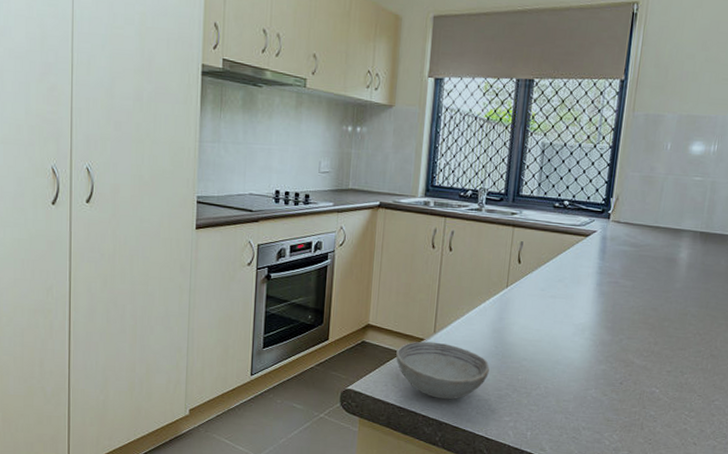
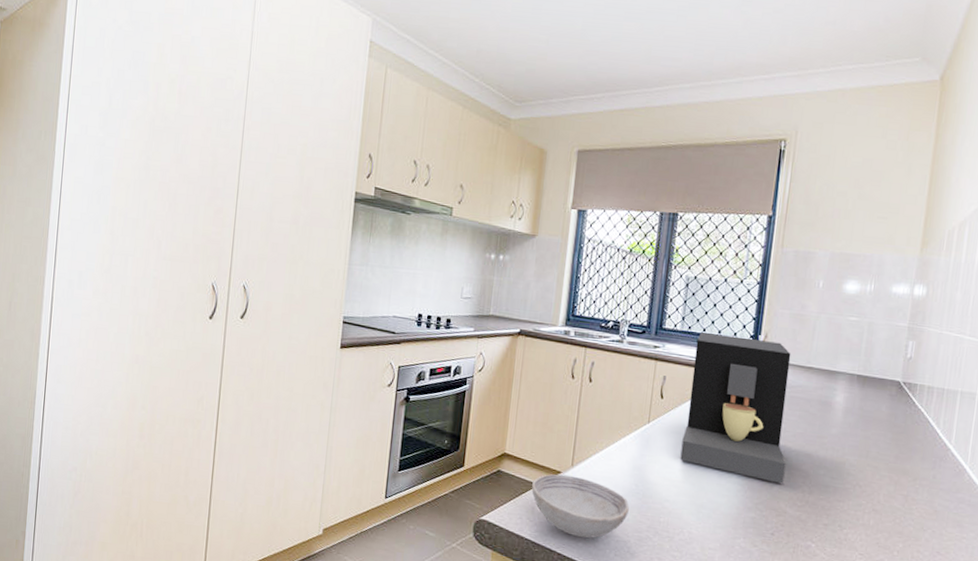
coffee maker: none [537,197,640,337] -> present [680,331,791,484]

